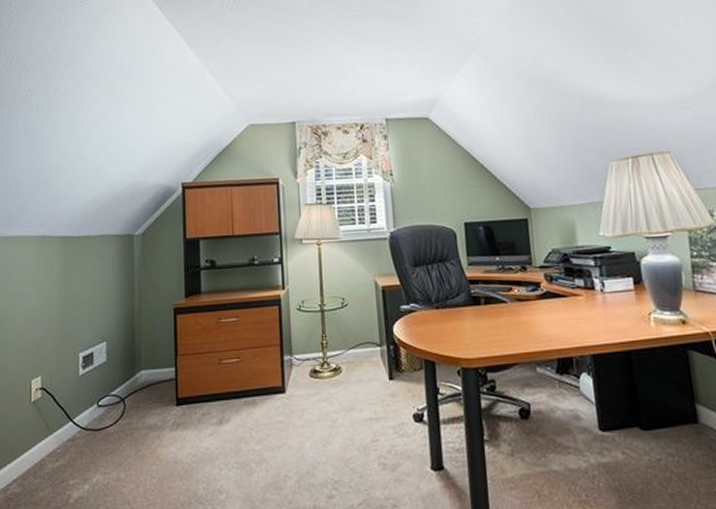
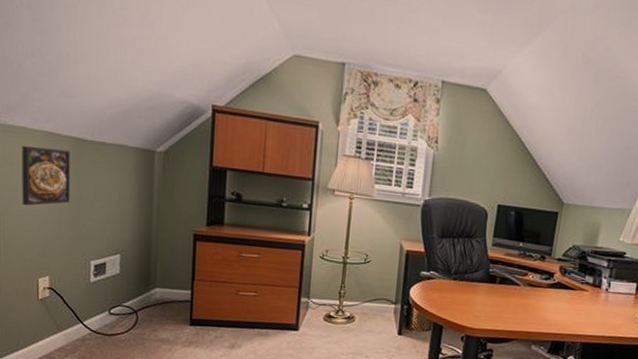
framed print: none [17,249,60,309] -> present [22,146,70,206]

